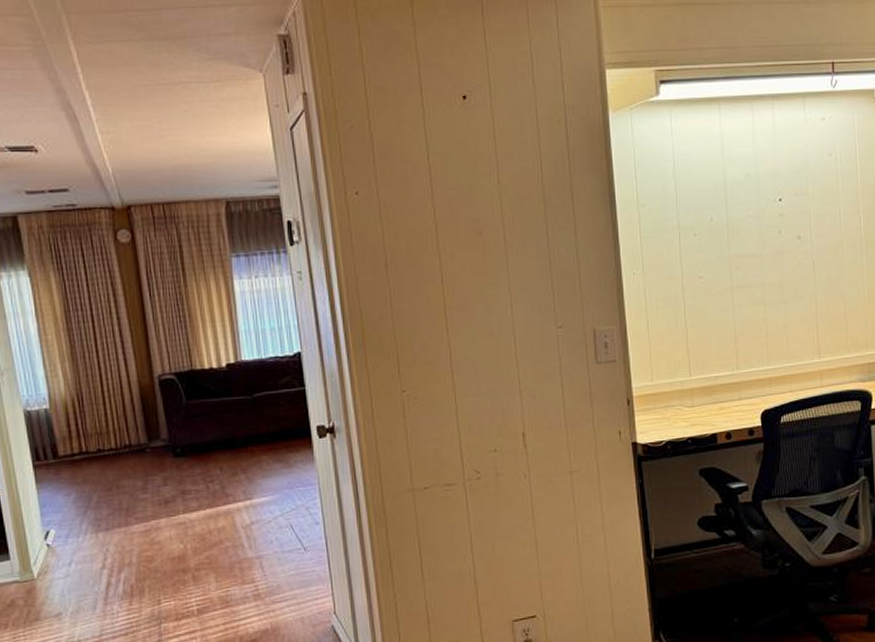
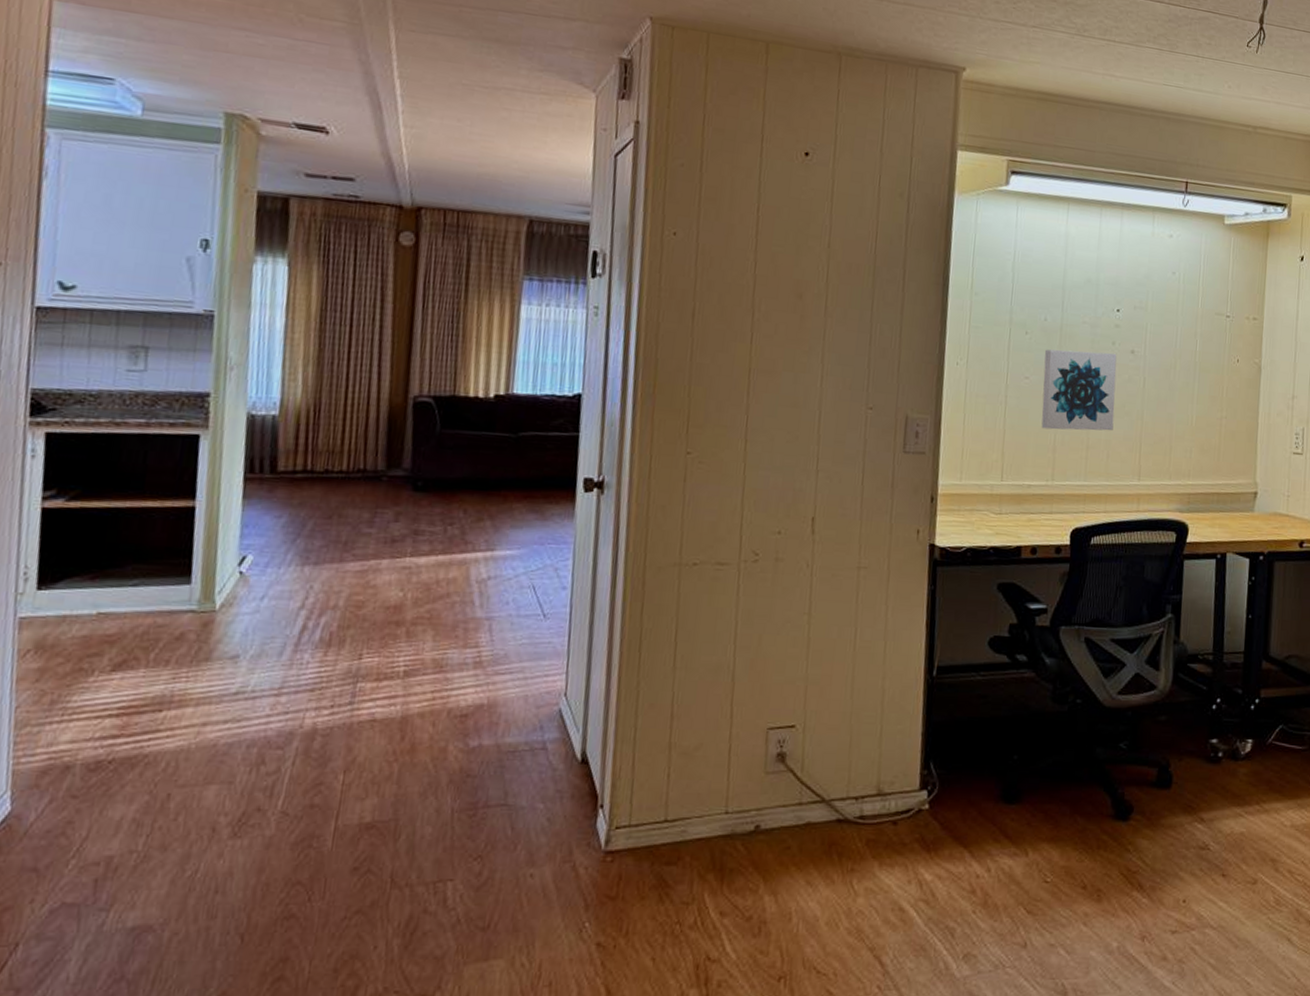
wall art: none [715,241,789,323] -> present [1041,349,1117,431]

